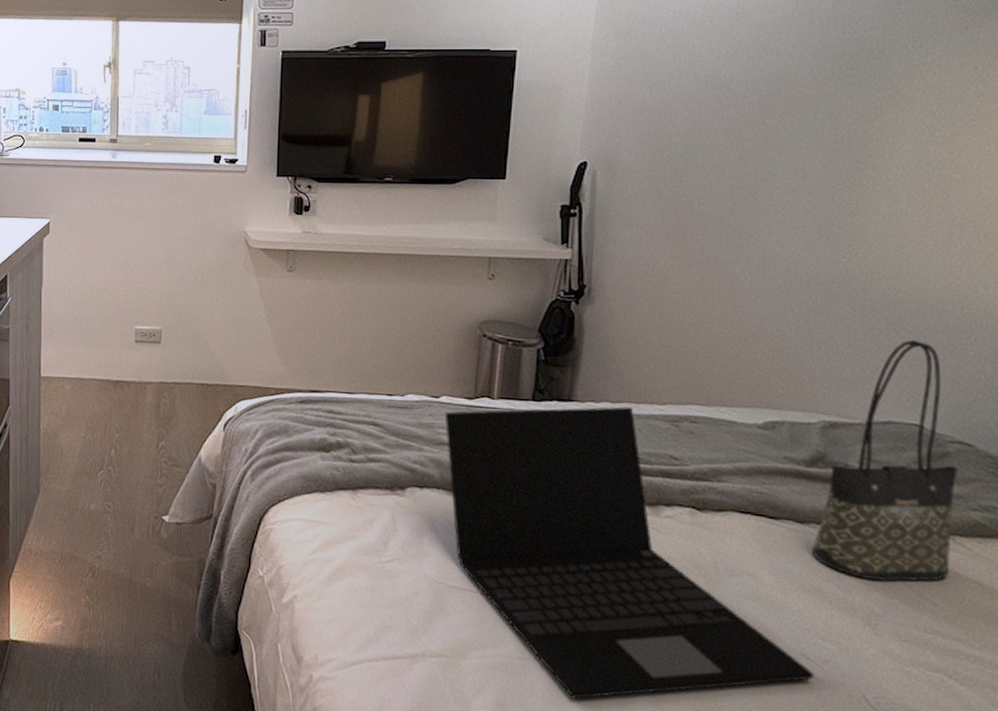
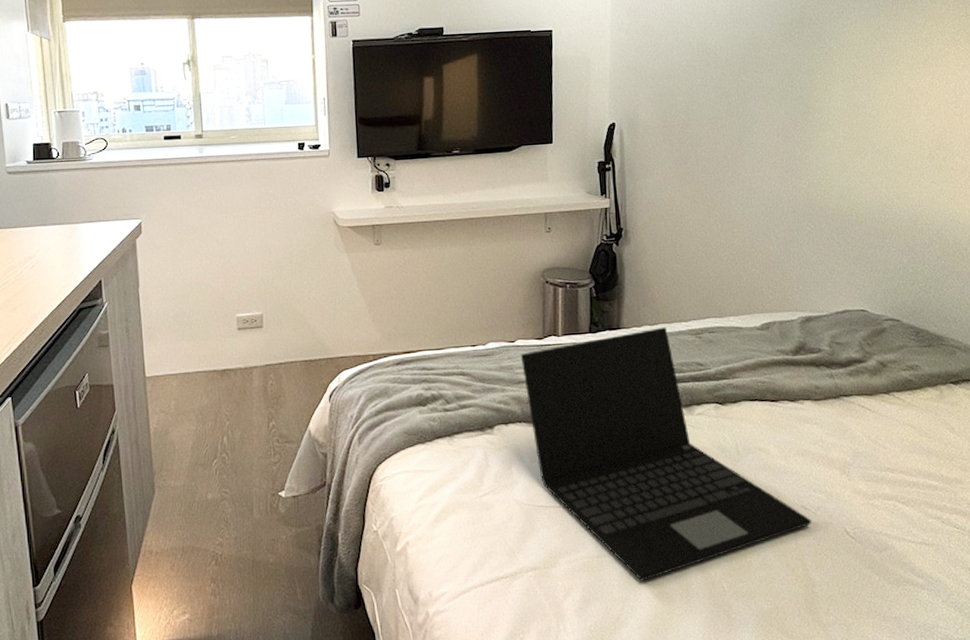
tote bag: present [813,339,958,582] -> none [802,244,893,437]

